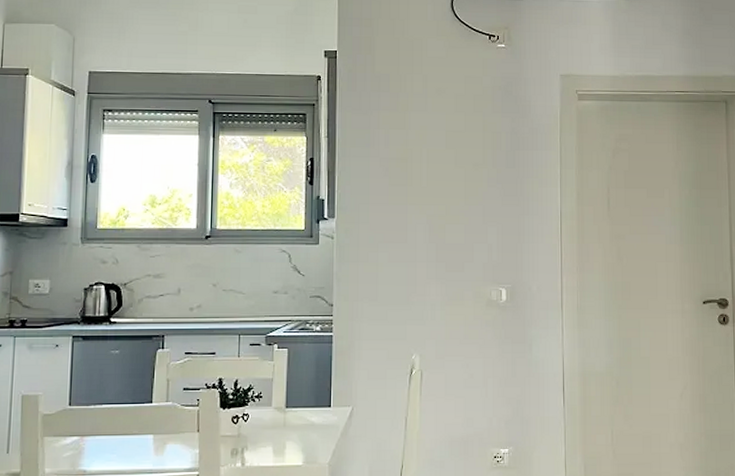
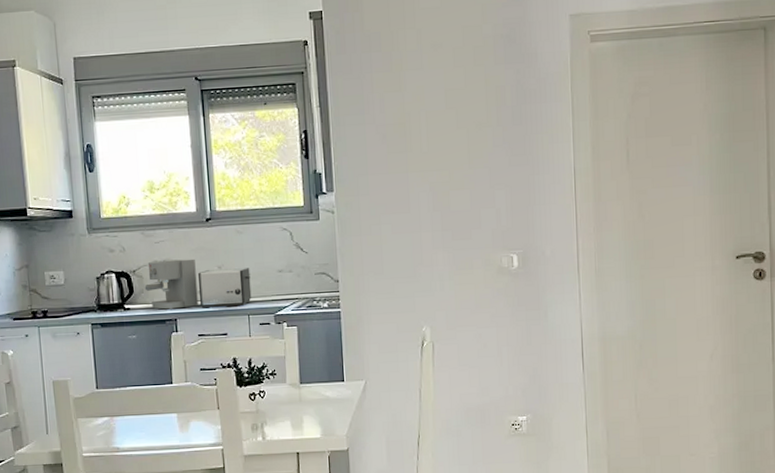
coffee maker: none [134,275,190,326] -> present [144,259,198,310]
toaster: none [190,287,245,326] -> present [197,268,252,309]

